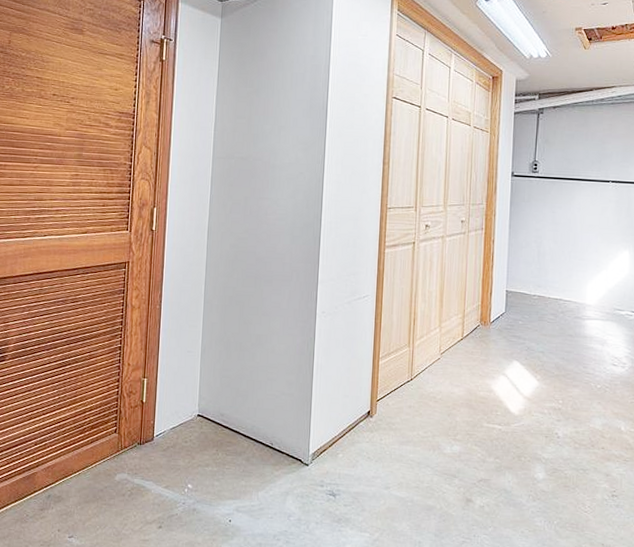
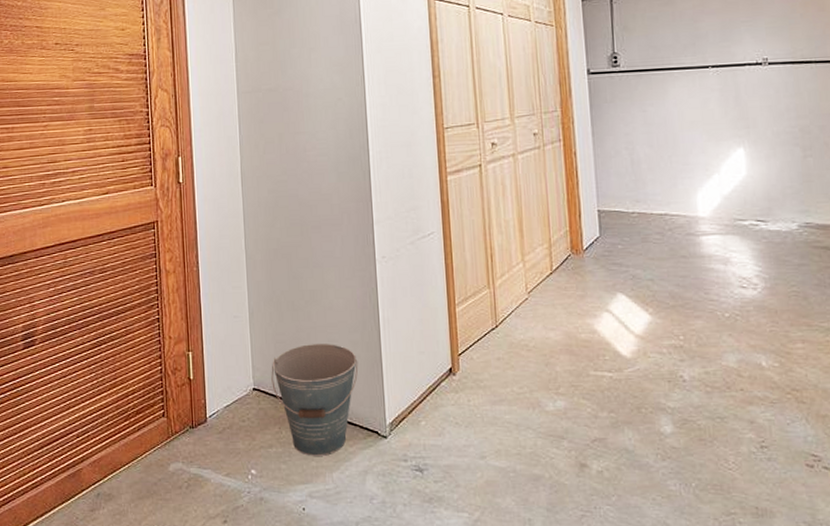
bucket: none [214,381,291,477] -> present [271,344,359,456]

